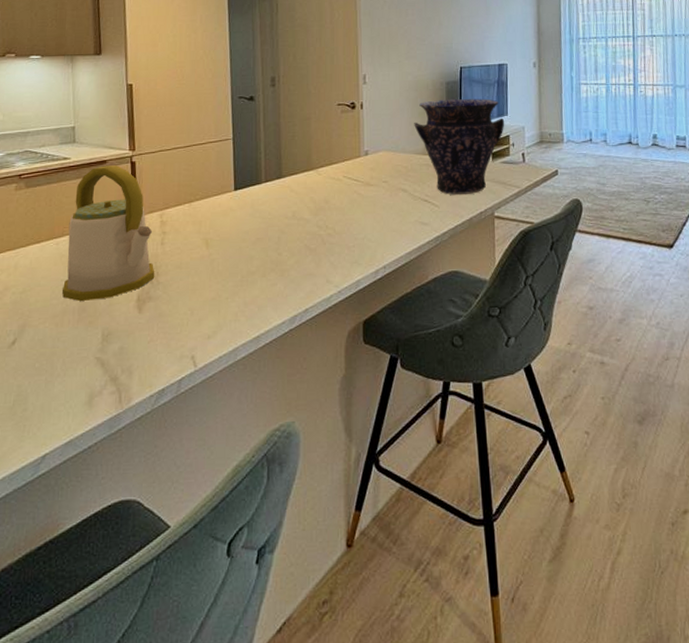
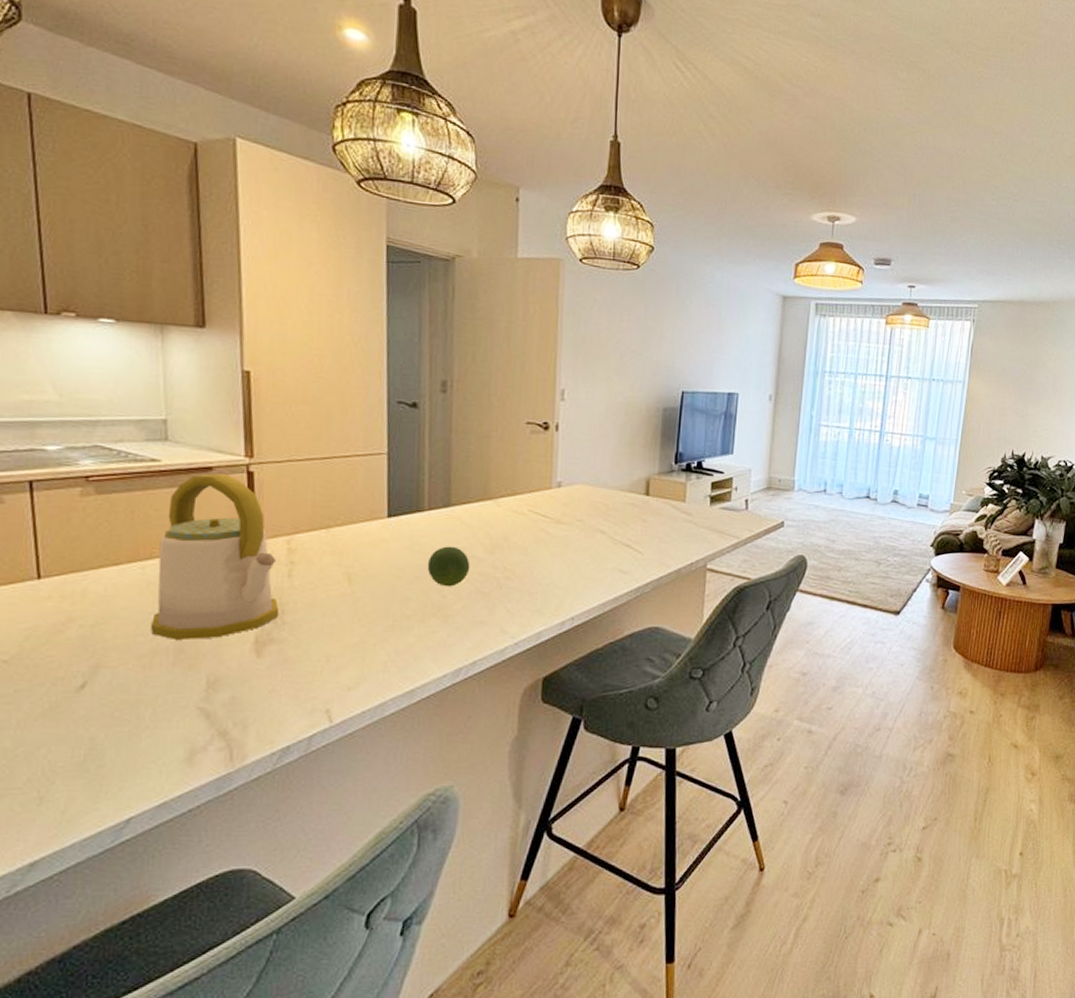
fruit: none [266,211,300,246] -> present [427,546,470,587]
vase: present [414,98,505,196] -> none [620,428,729,543]

